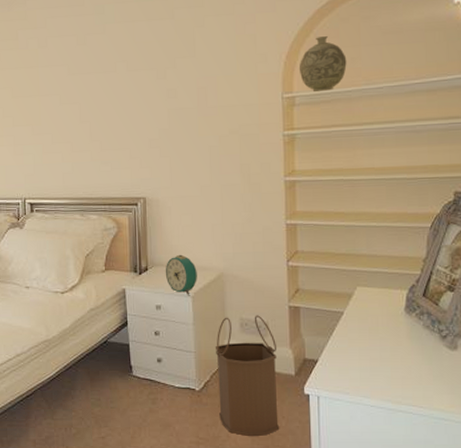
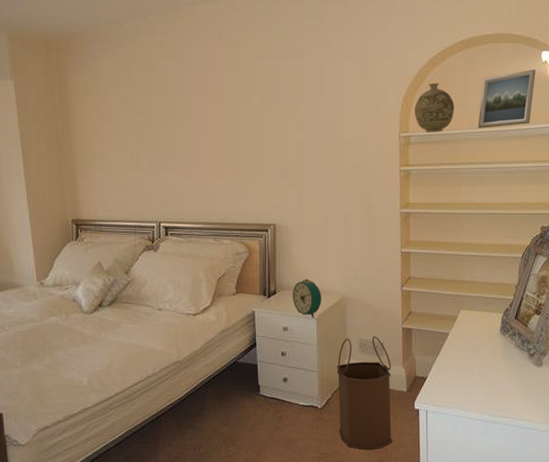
picture frame: none [375,13,446,84] -> present [478,70,536,128]

